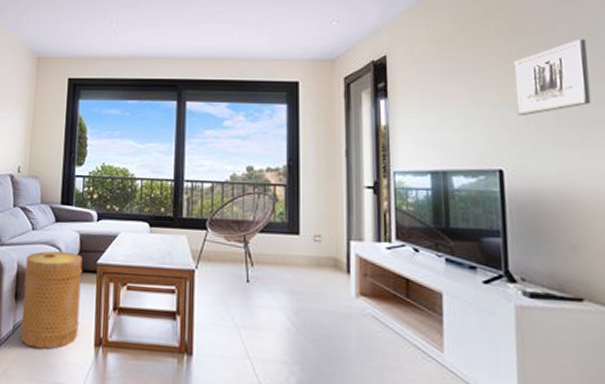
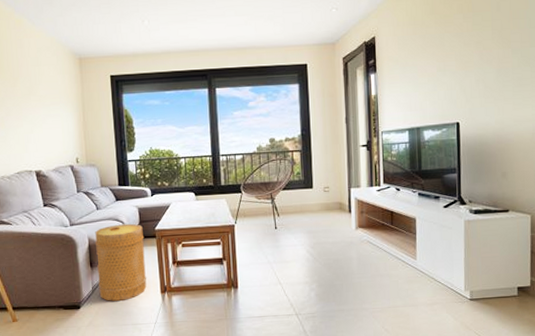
wall art: present [513,39,591,117] -> none [469,13,522,80]

